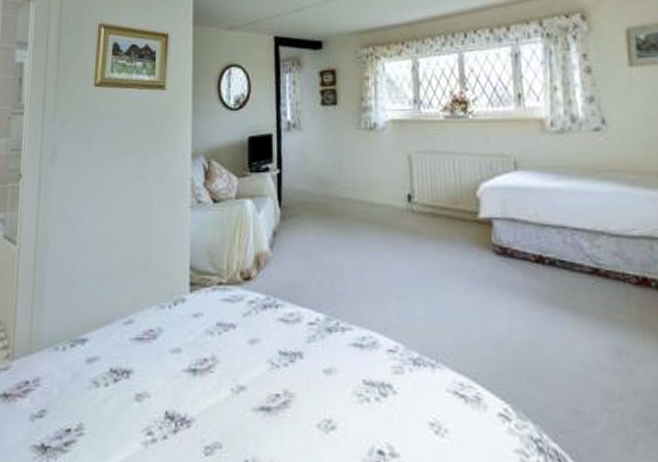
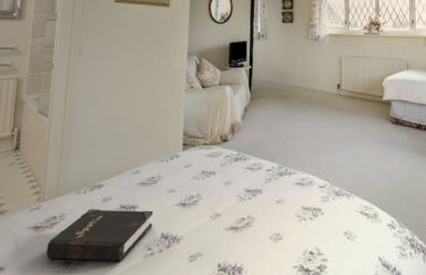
hardback book: none [18,372,154,449] -> present [46,209,154,261]

